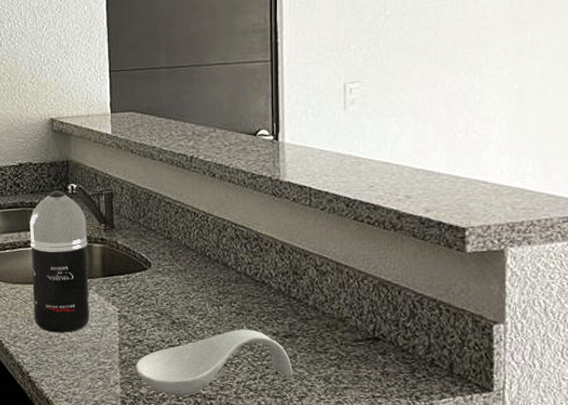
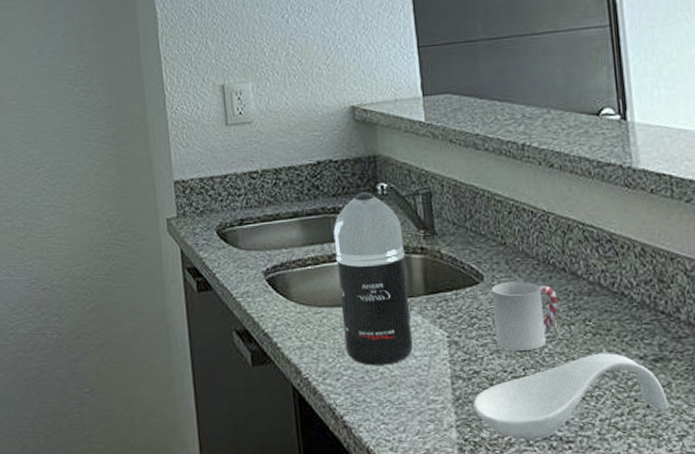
cup: none [156,268,210,325] -> present [491,281,558,351]

